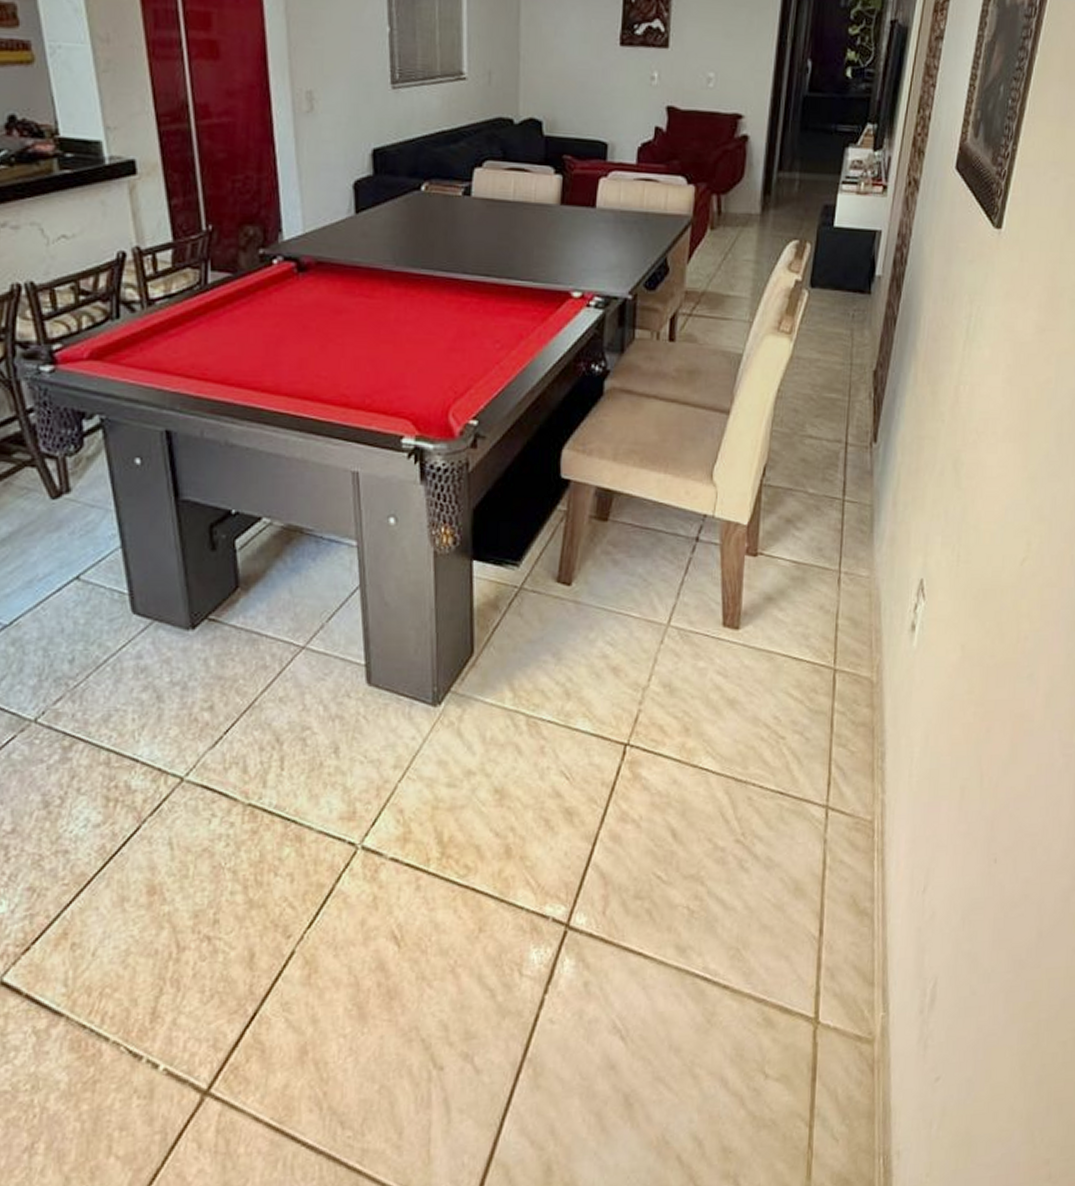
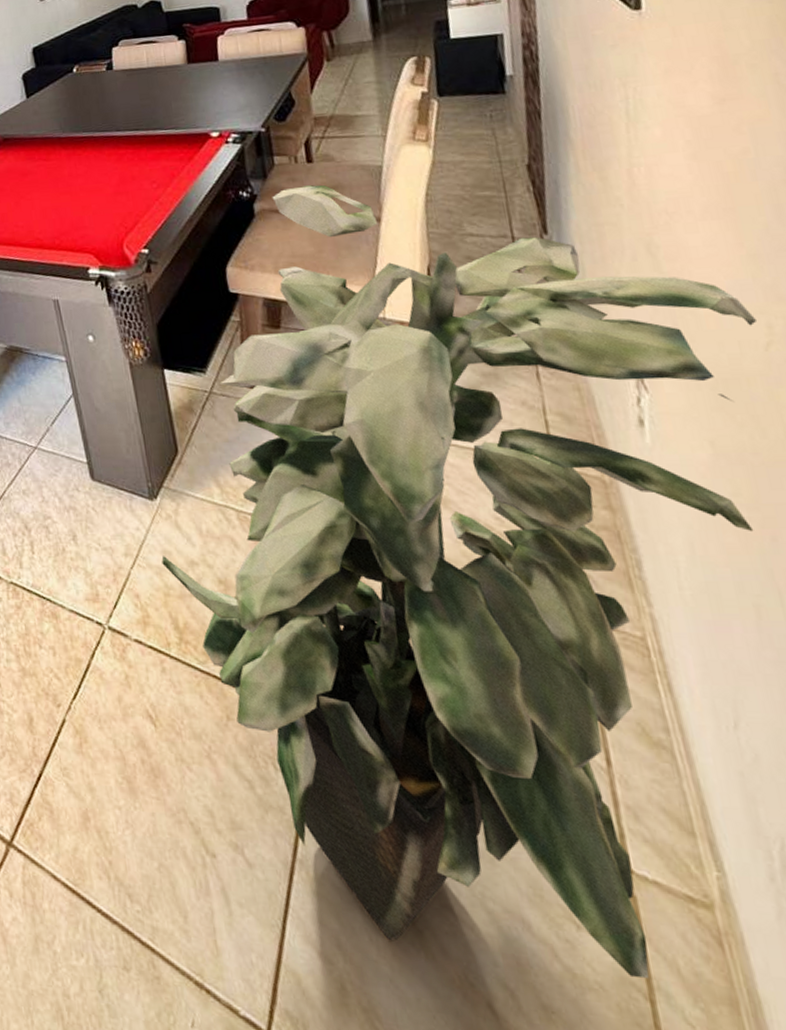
indoor plant: none [435,366,1021,1118] -> present [161,185,758,979]

